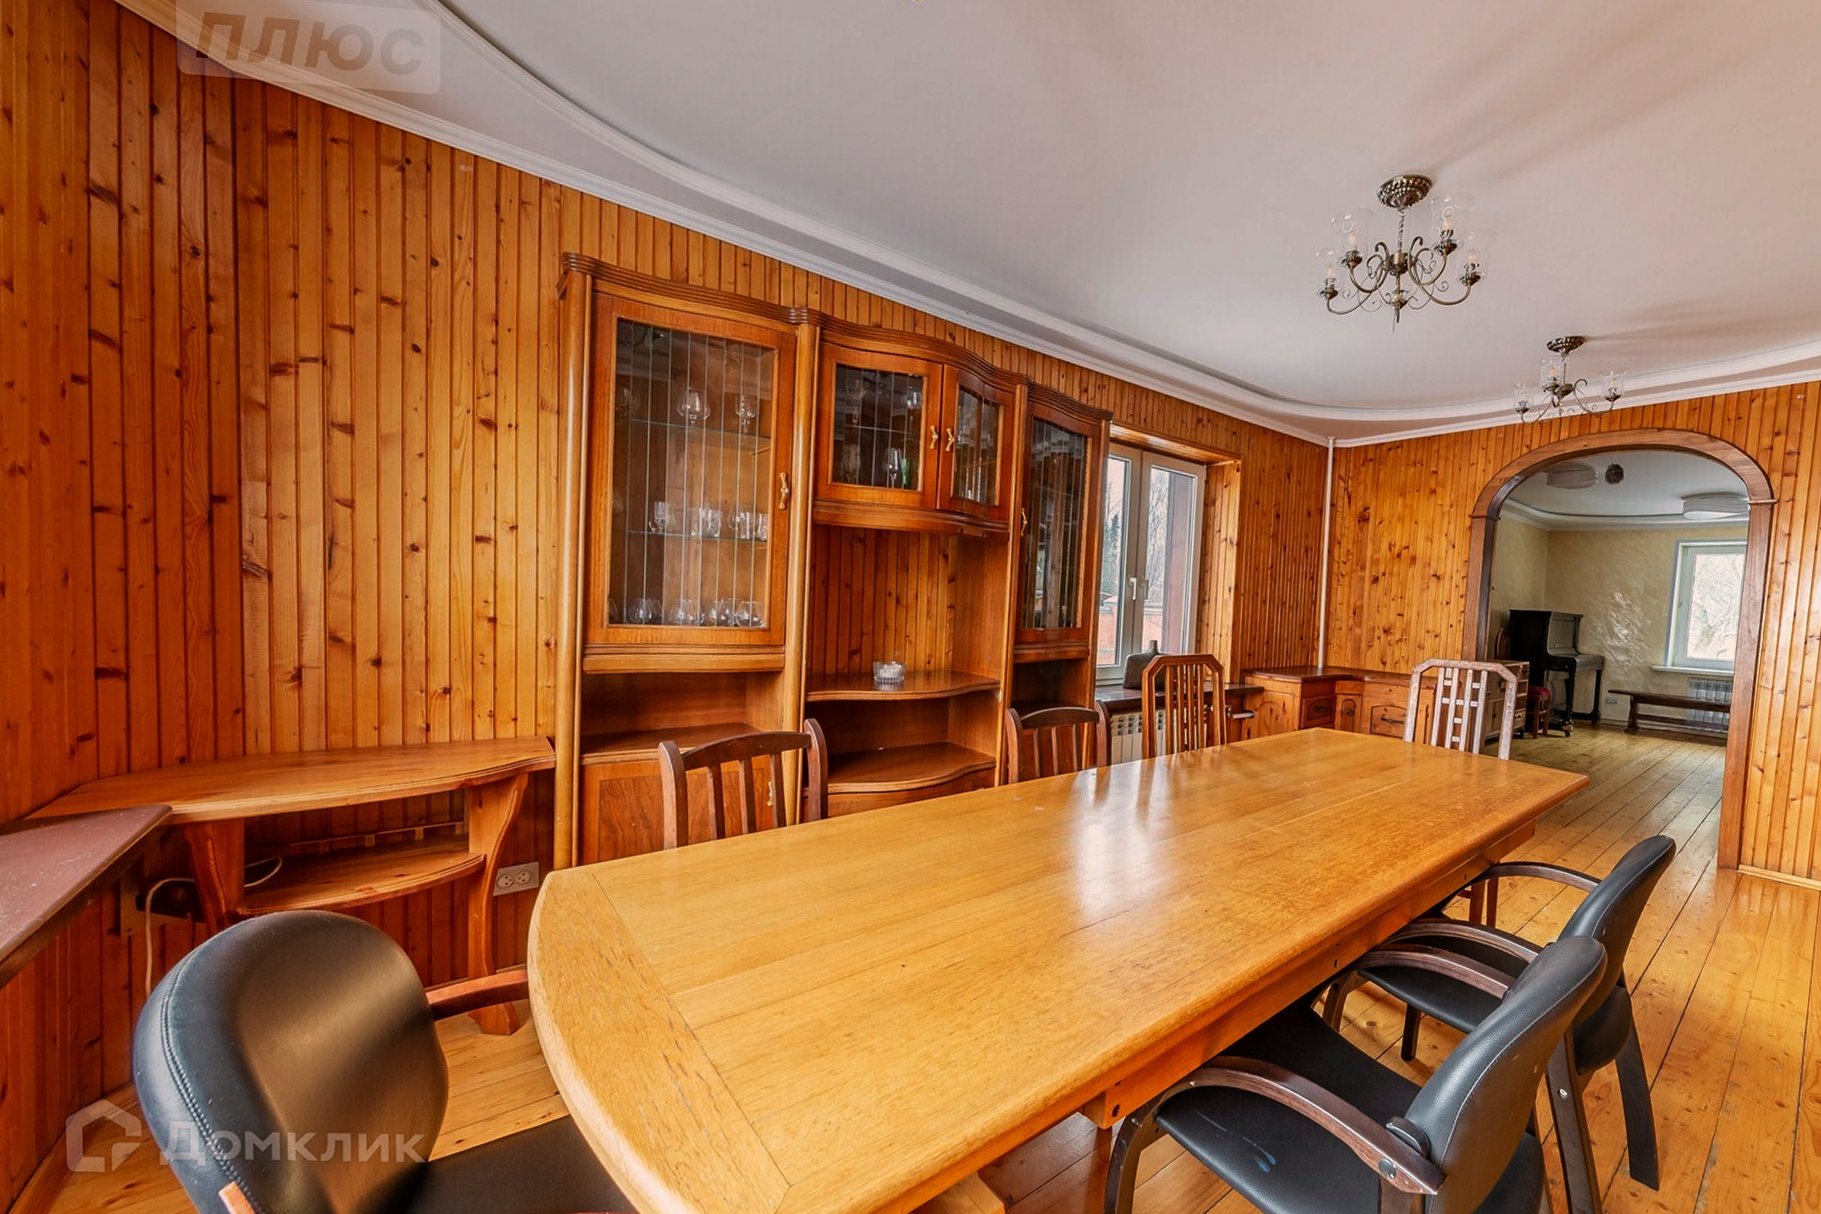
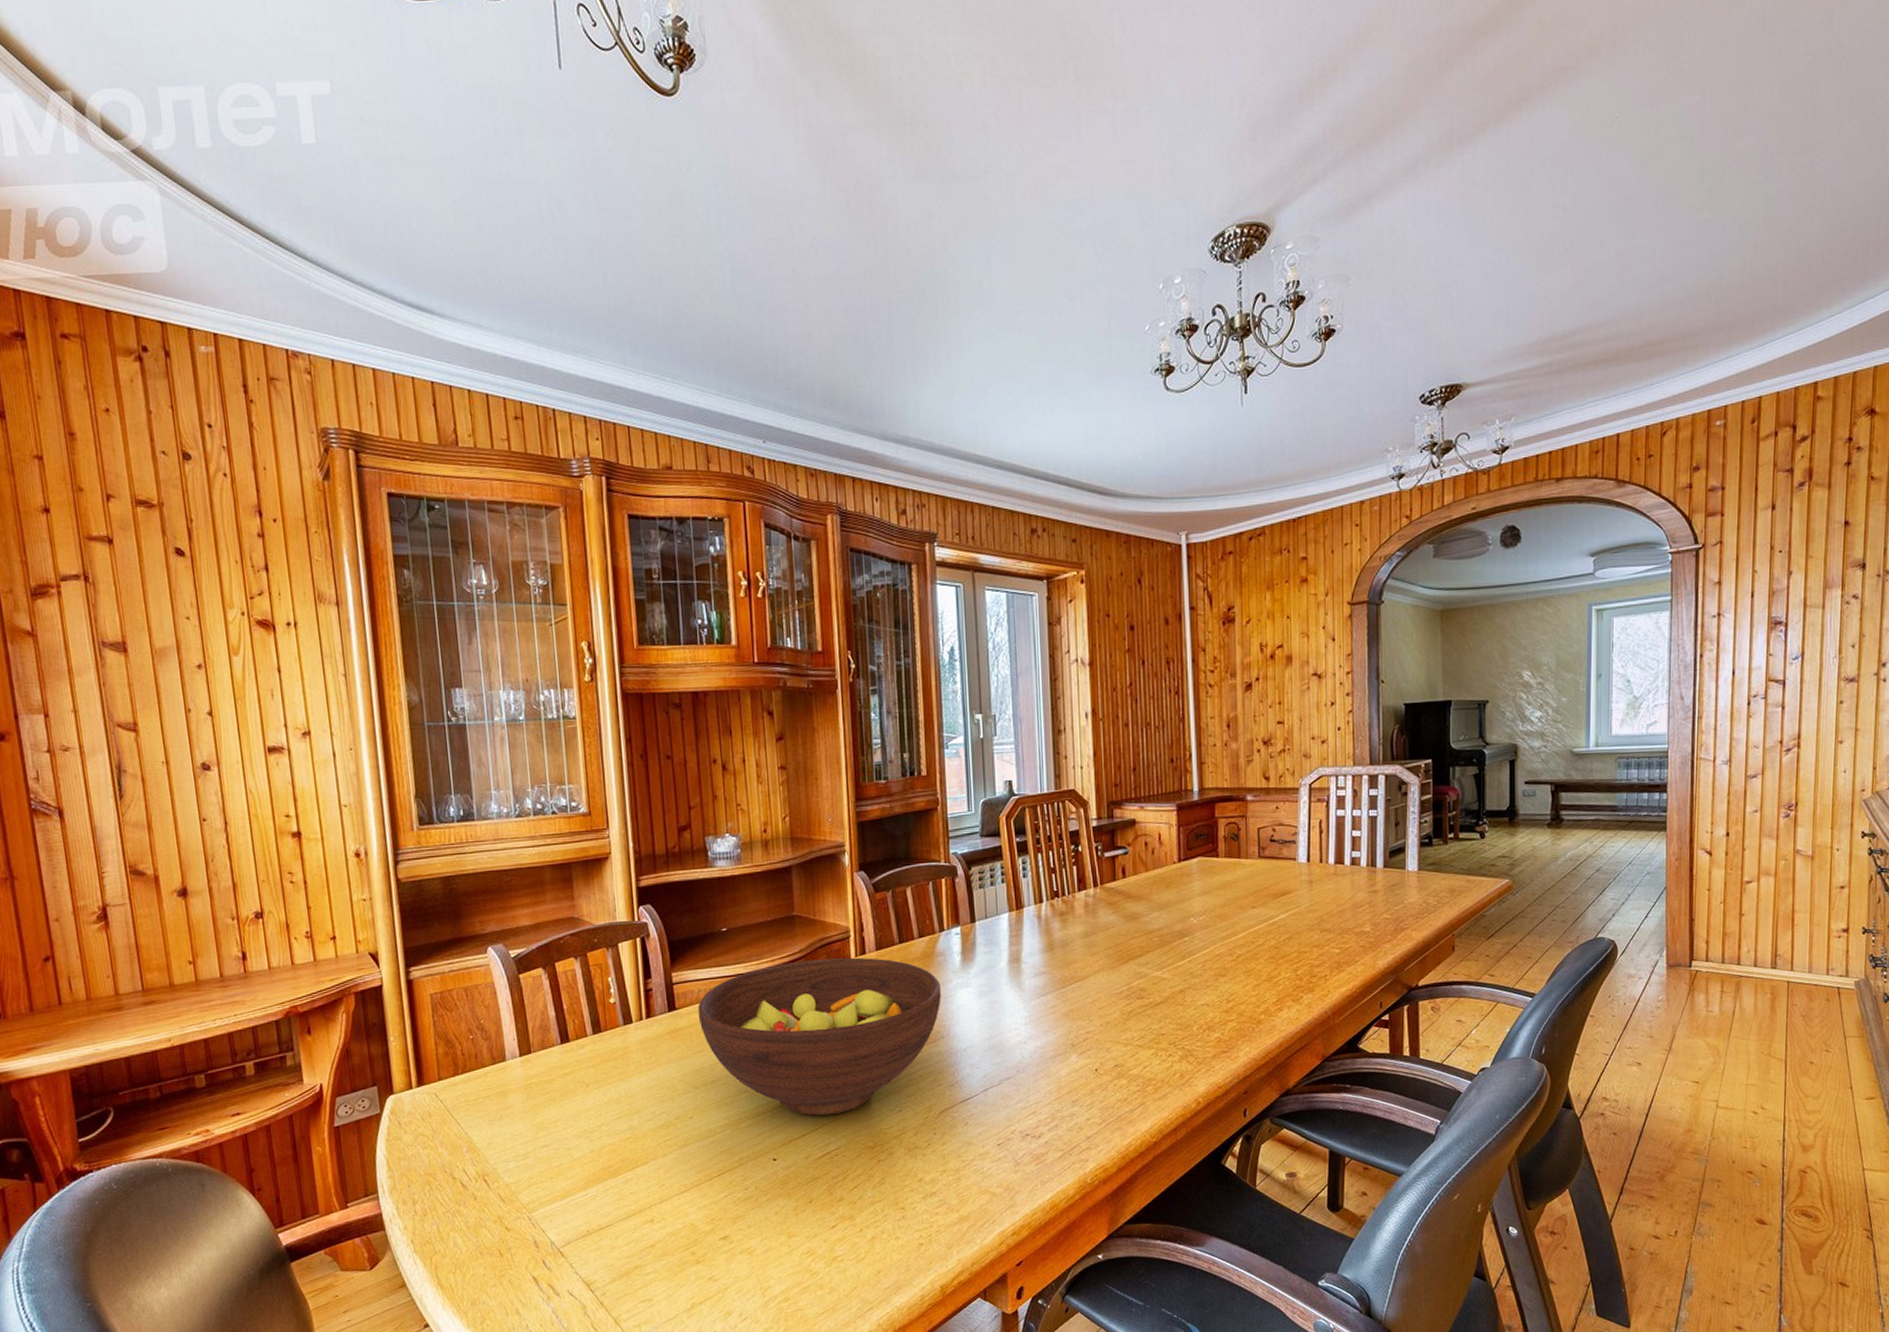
fruit bowl: none [848,784,1073,929] -> present [697,957,941,1116]

